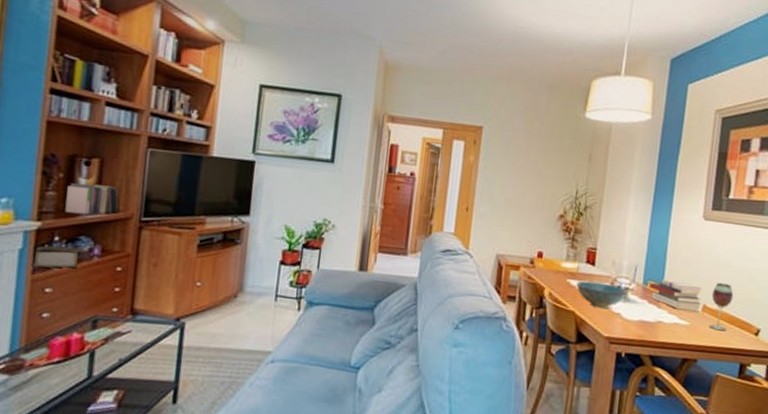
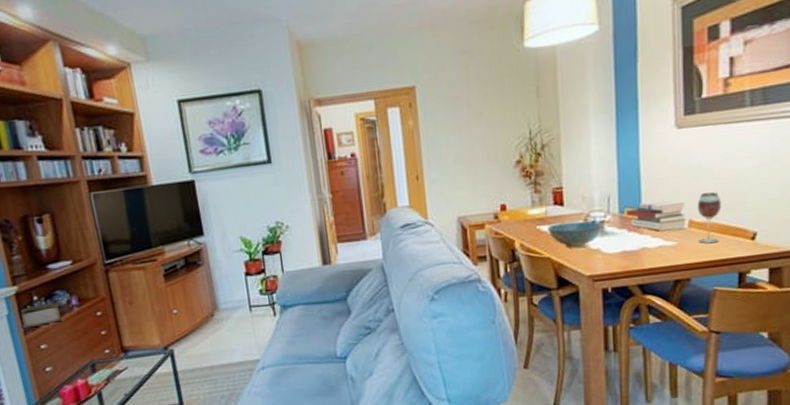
books: present [65,183,120,215] -> none [29,237,83,272]

